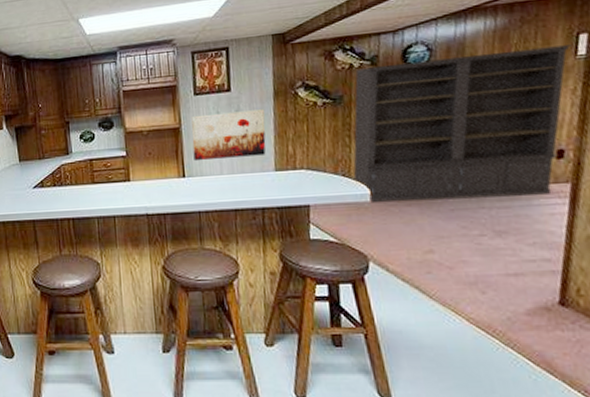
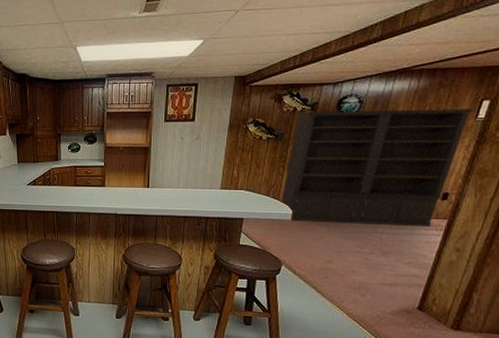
wall art: present [191,109,266,162] -> none [158,138,220,176]

